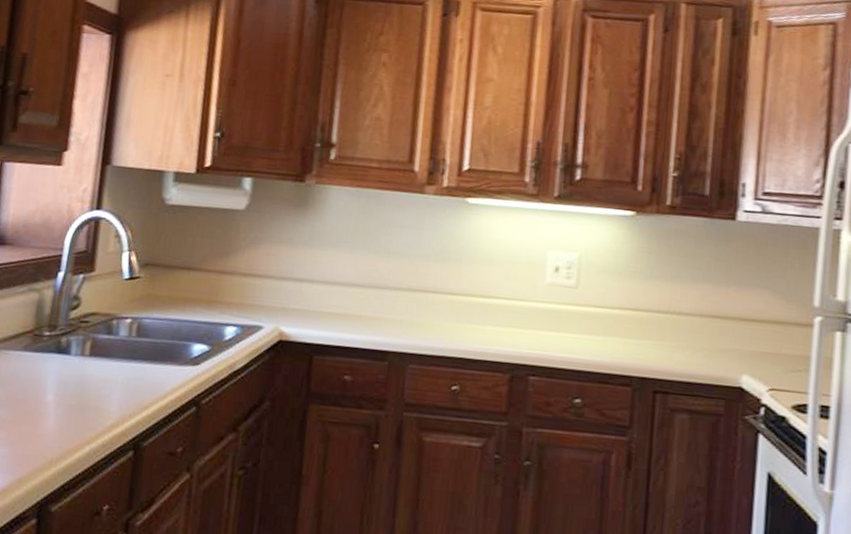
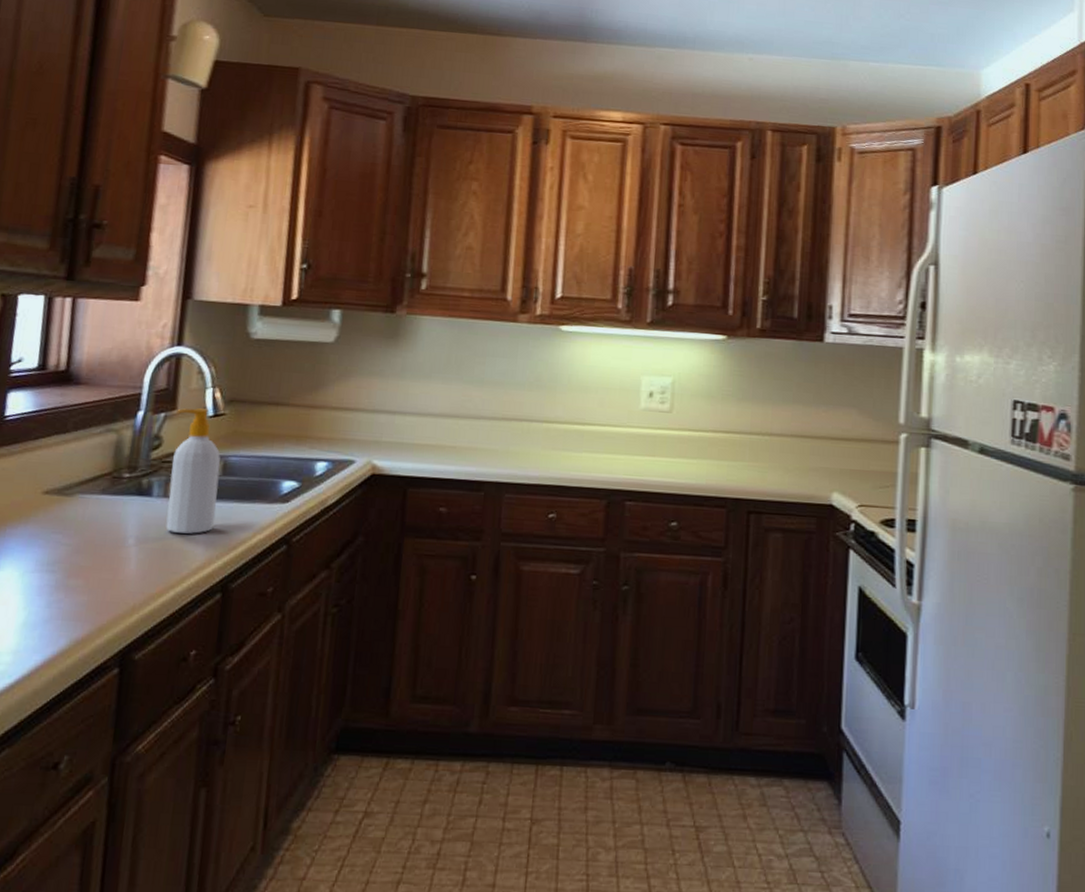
soap bottle: none [82,270,135,393] -> present [165,408,221,534]

